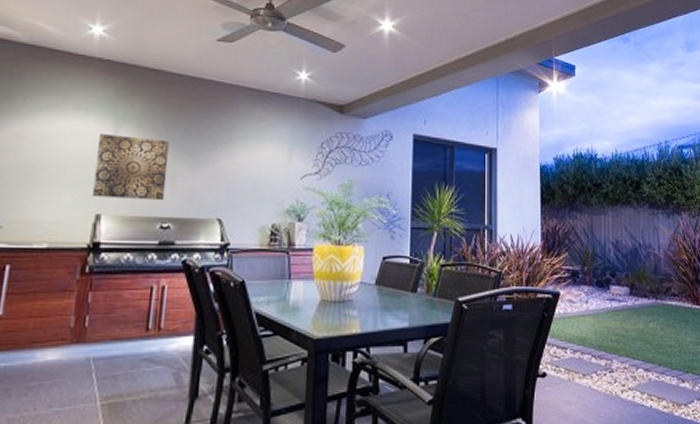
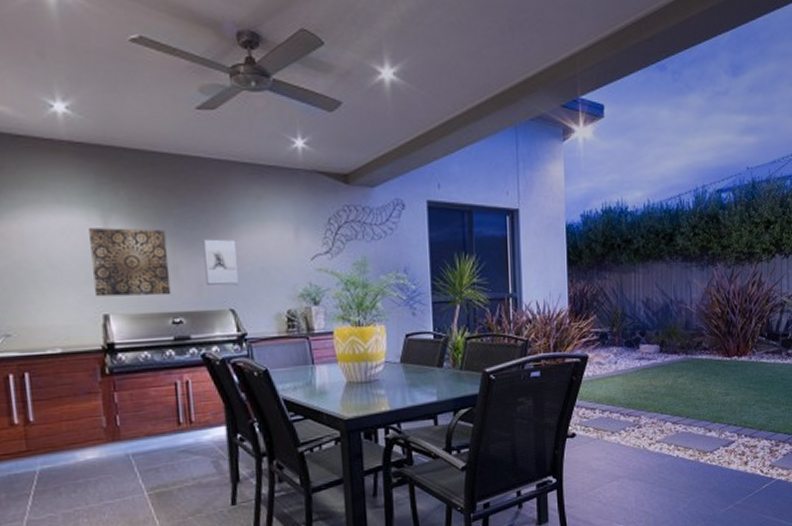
wall sculpture: none [199,152,232,197] -> present [203,239,238,286]

